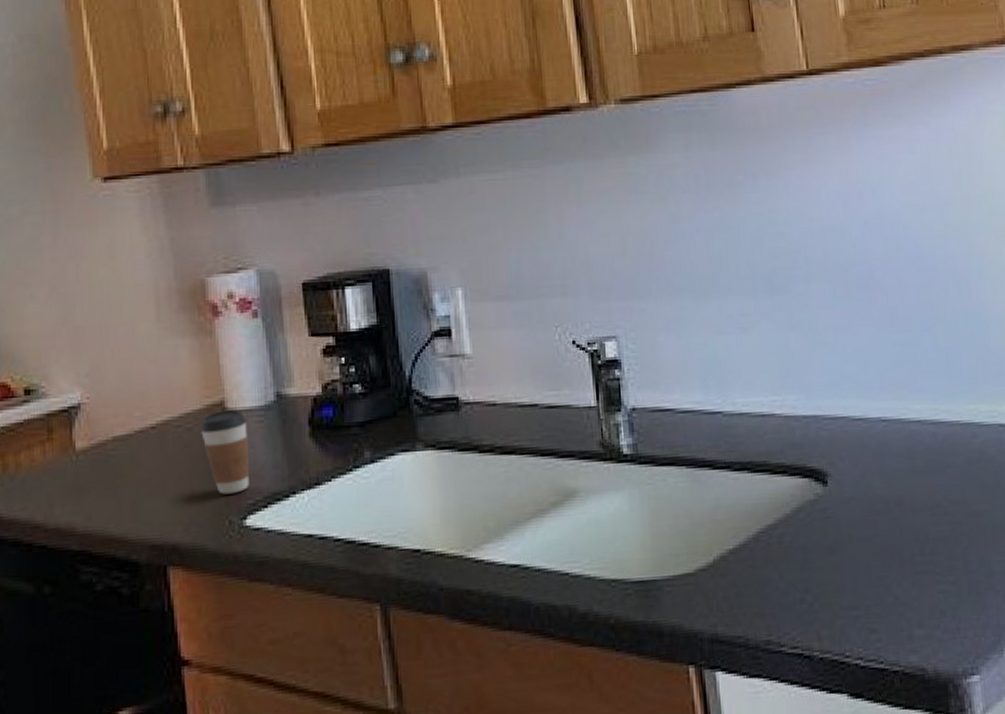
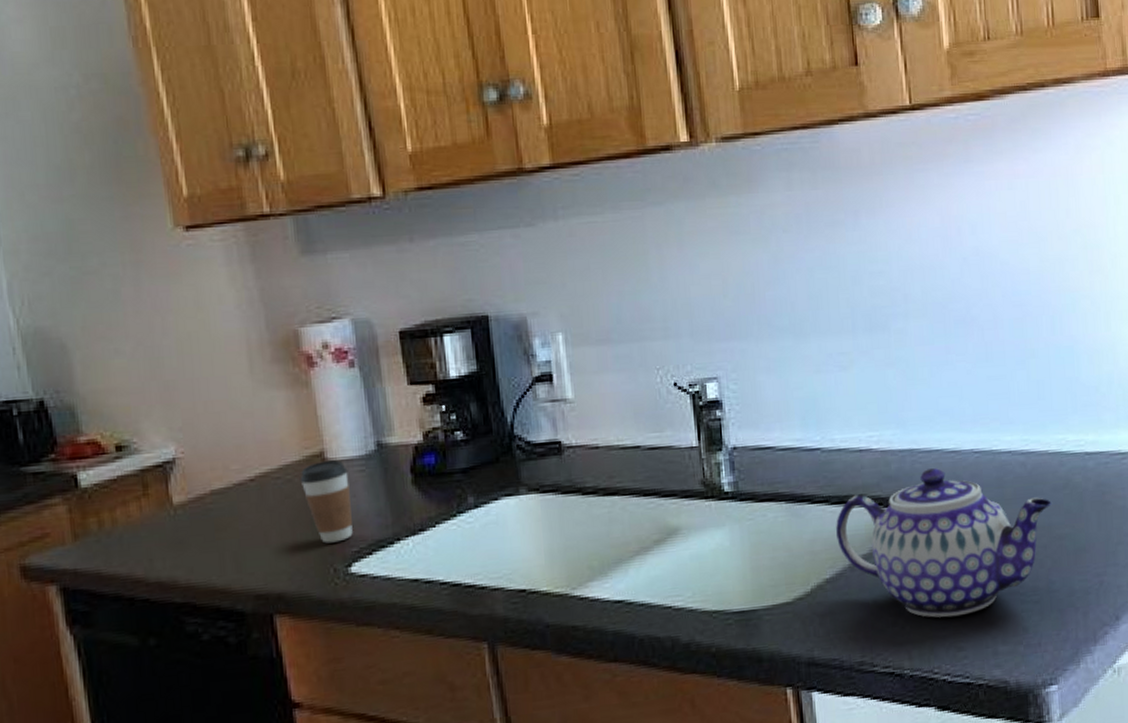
teapot: none [739,436,965,596] -> present [836,468,1052,618]

